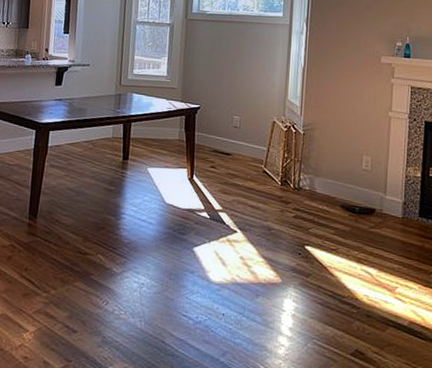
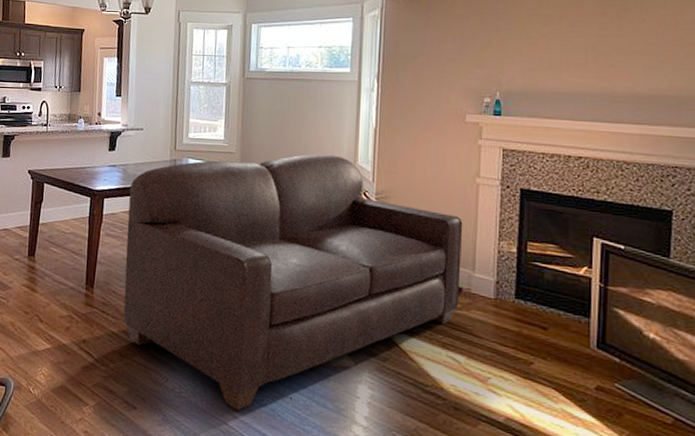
sofa: none [66,90,377,329] -> present [123,154,463,411]

